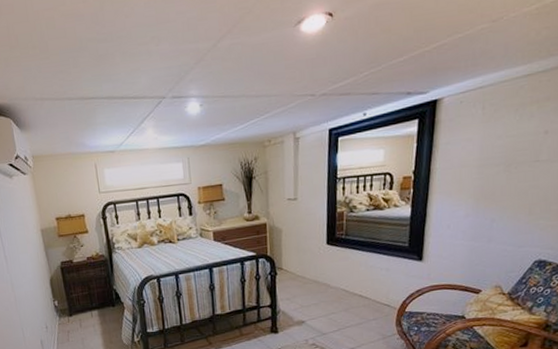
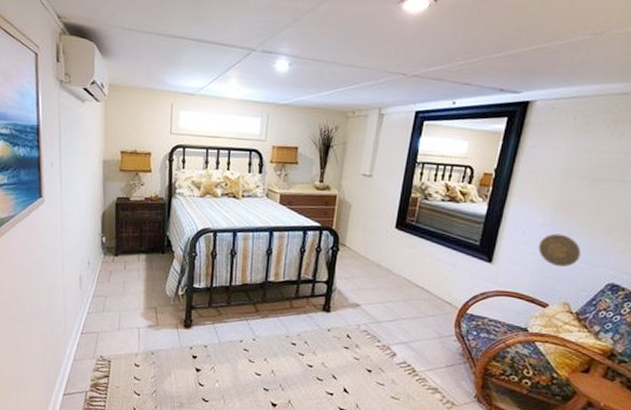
decorative plate: none [465,222,506,254] -> present [538,233,581,267]

